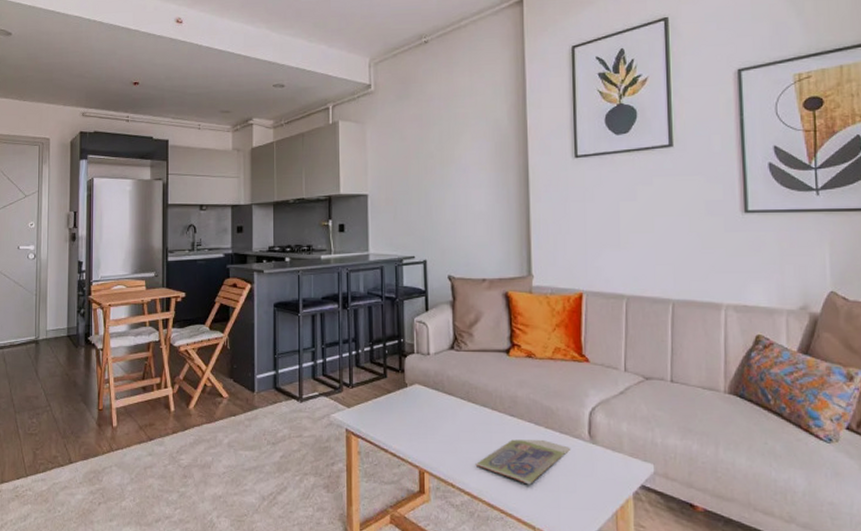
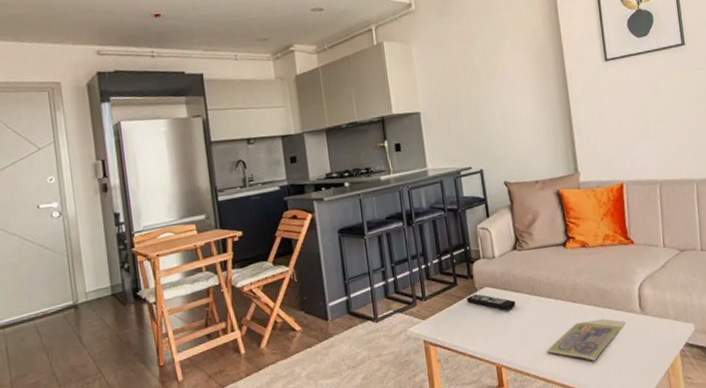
remote control: none [394,390,447,412] -> present [466,294,516,310]

